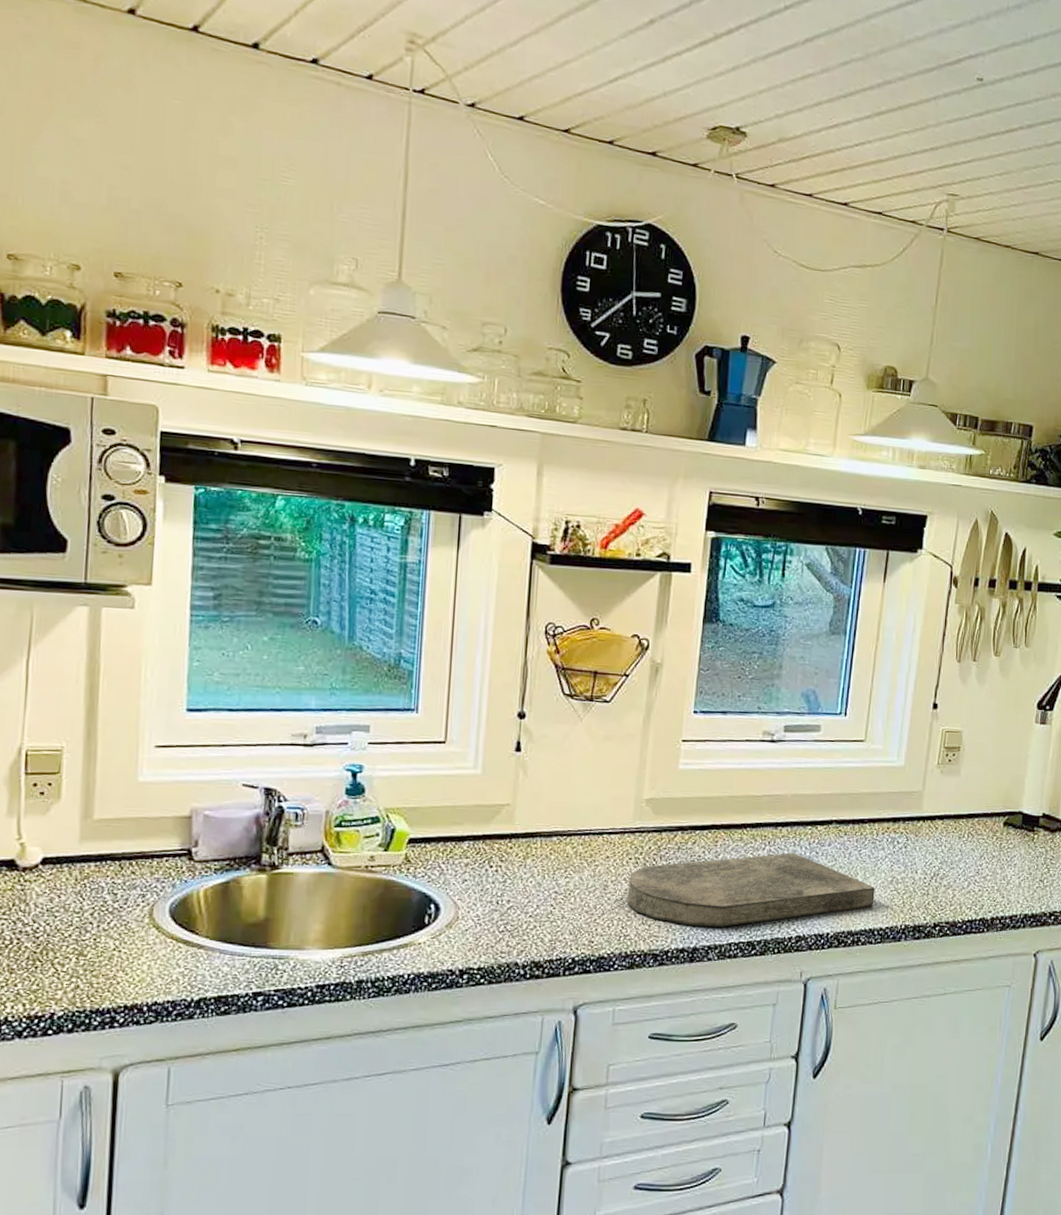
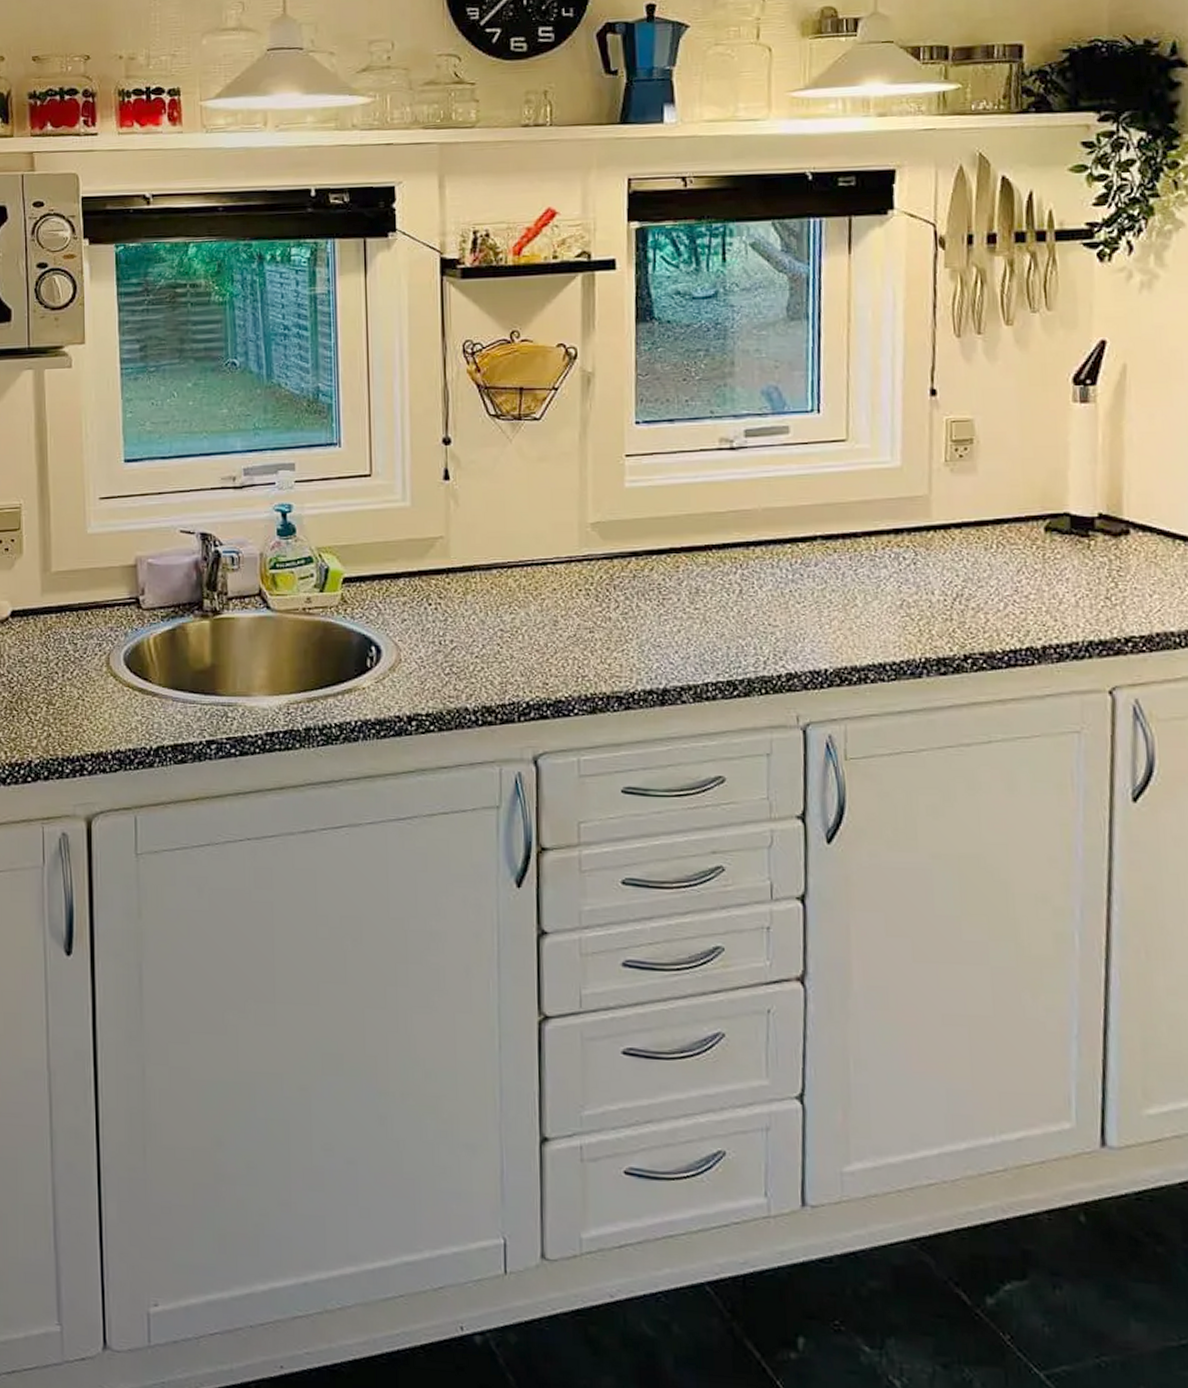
cutting board: present [627,853,875,927] -> none [580,576,882,665]

